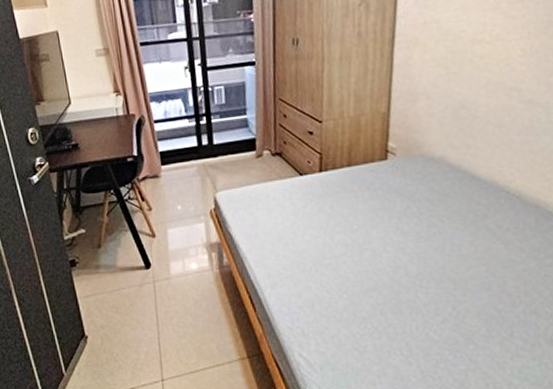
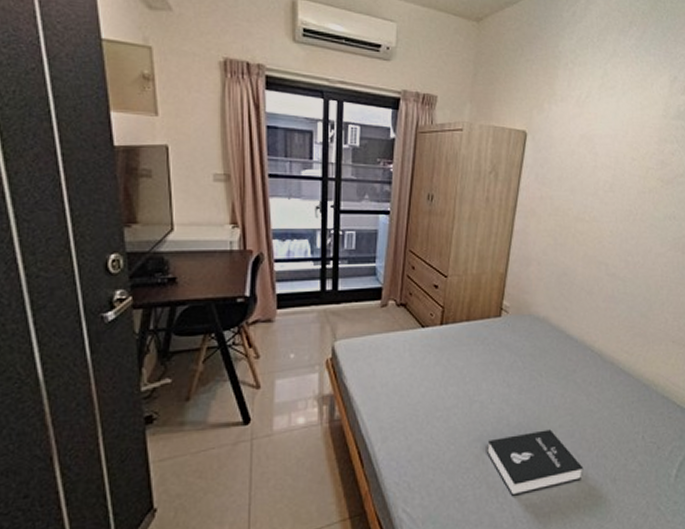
booklet: none [383,281,507,349] -> present [486,429,584,496]

